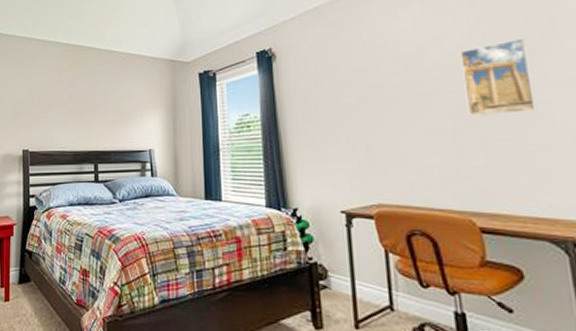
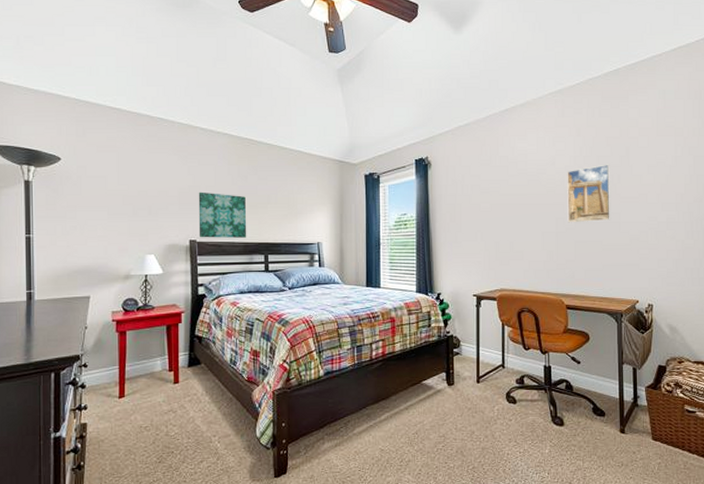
wall art: none [31,101,77,148] -> present [198,191,247,238]

